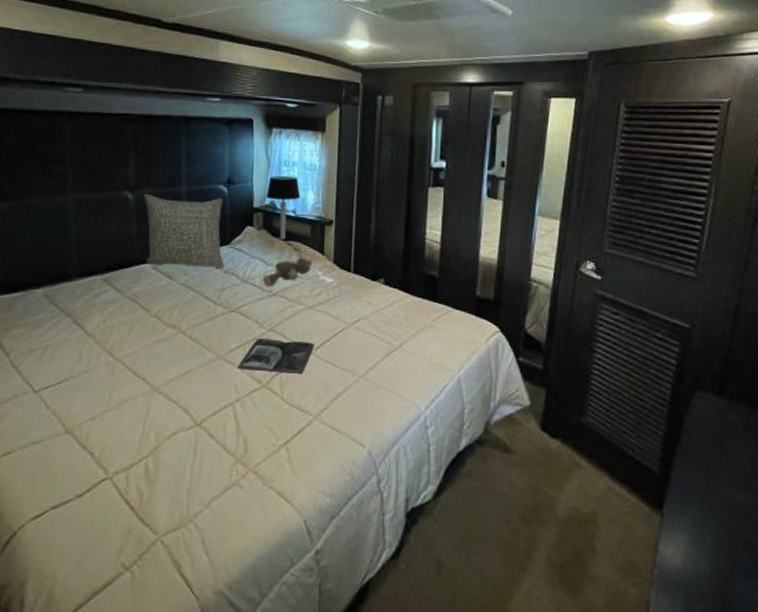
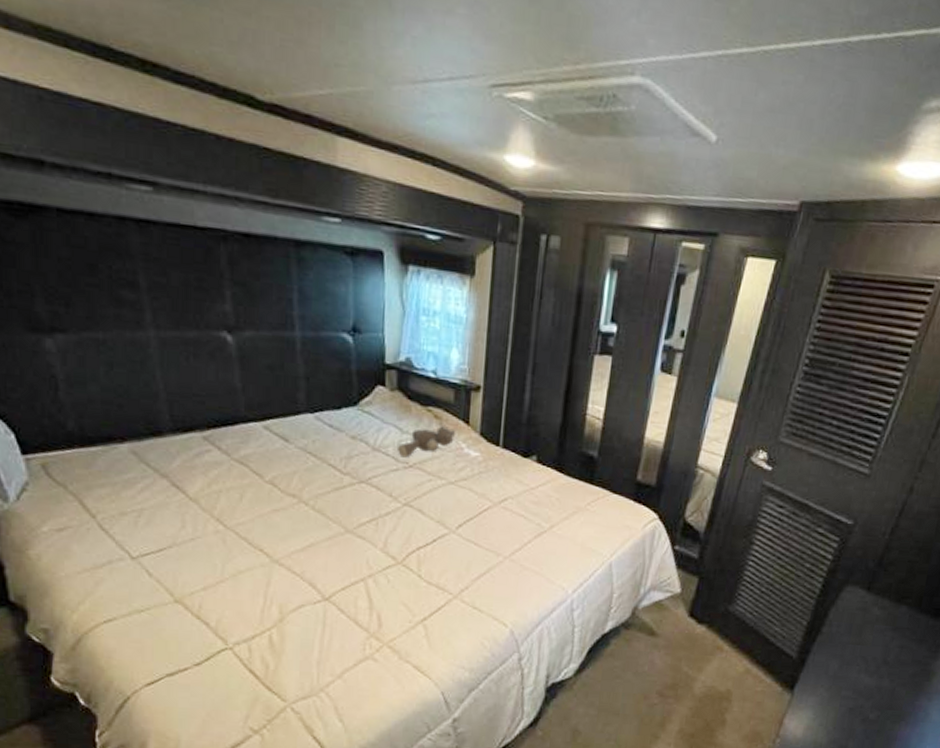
pillow: present [144,193,225,268] -> none [247,336,352,433]
magazine: present [238,339,315,374] -> none [370,513,456,552]
table lamp: present [266,176,301,239] -> none [400,327,443,404]

